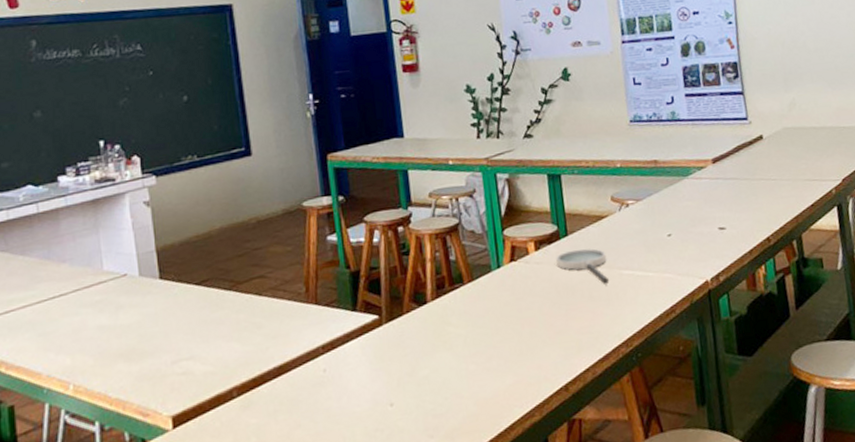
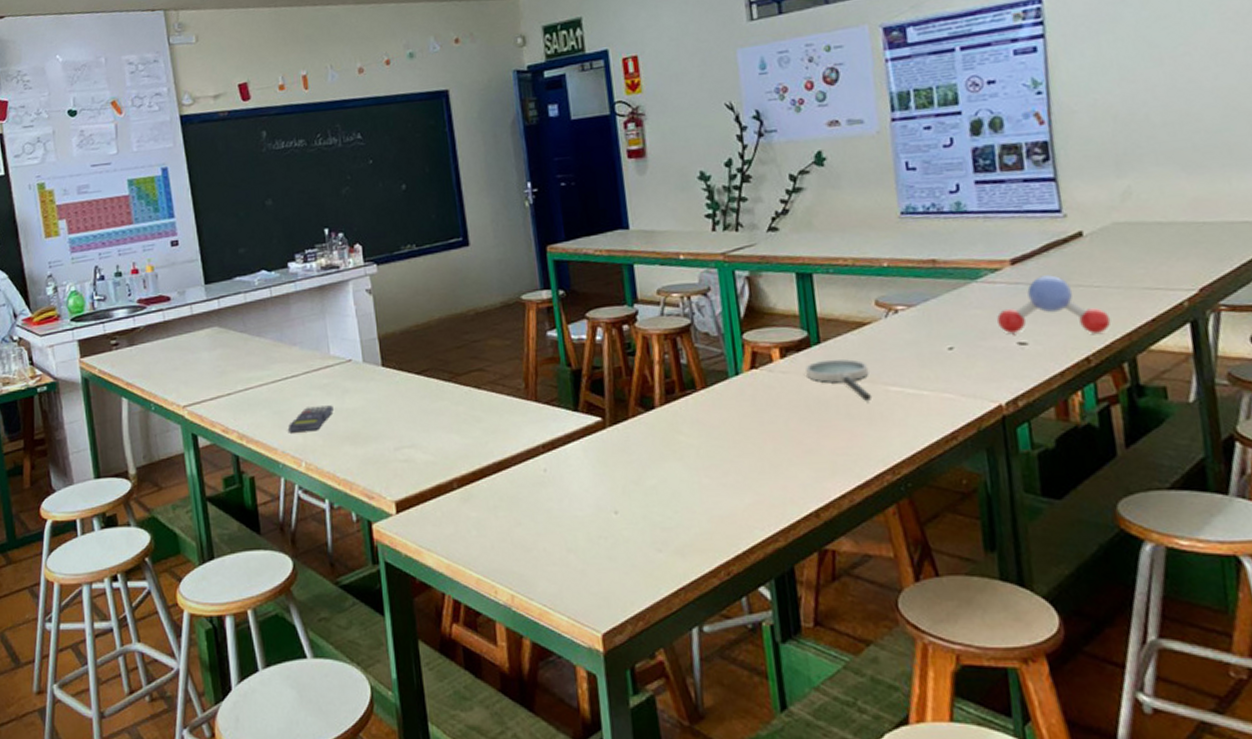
calculator: none [54,322,106,354] -> present [287,405,334,432]
molecular model: none [702,171,784,220] -> present [996,275,1112,334]

